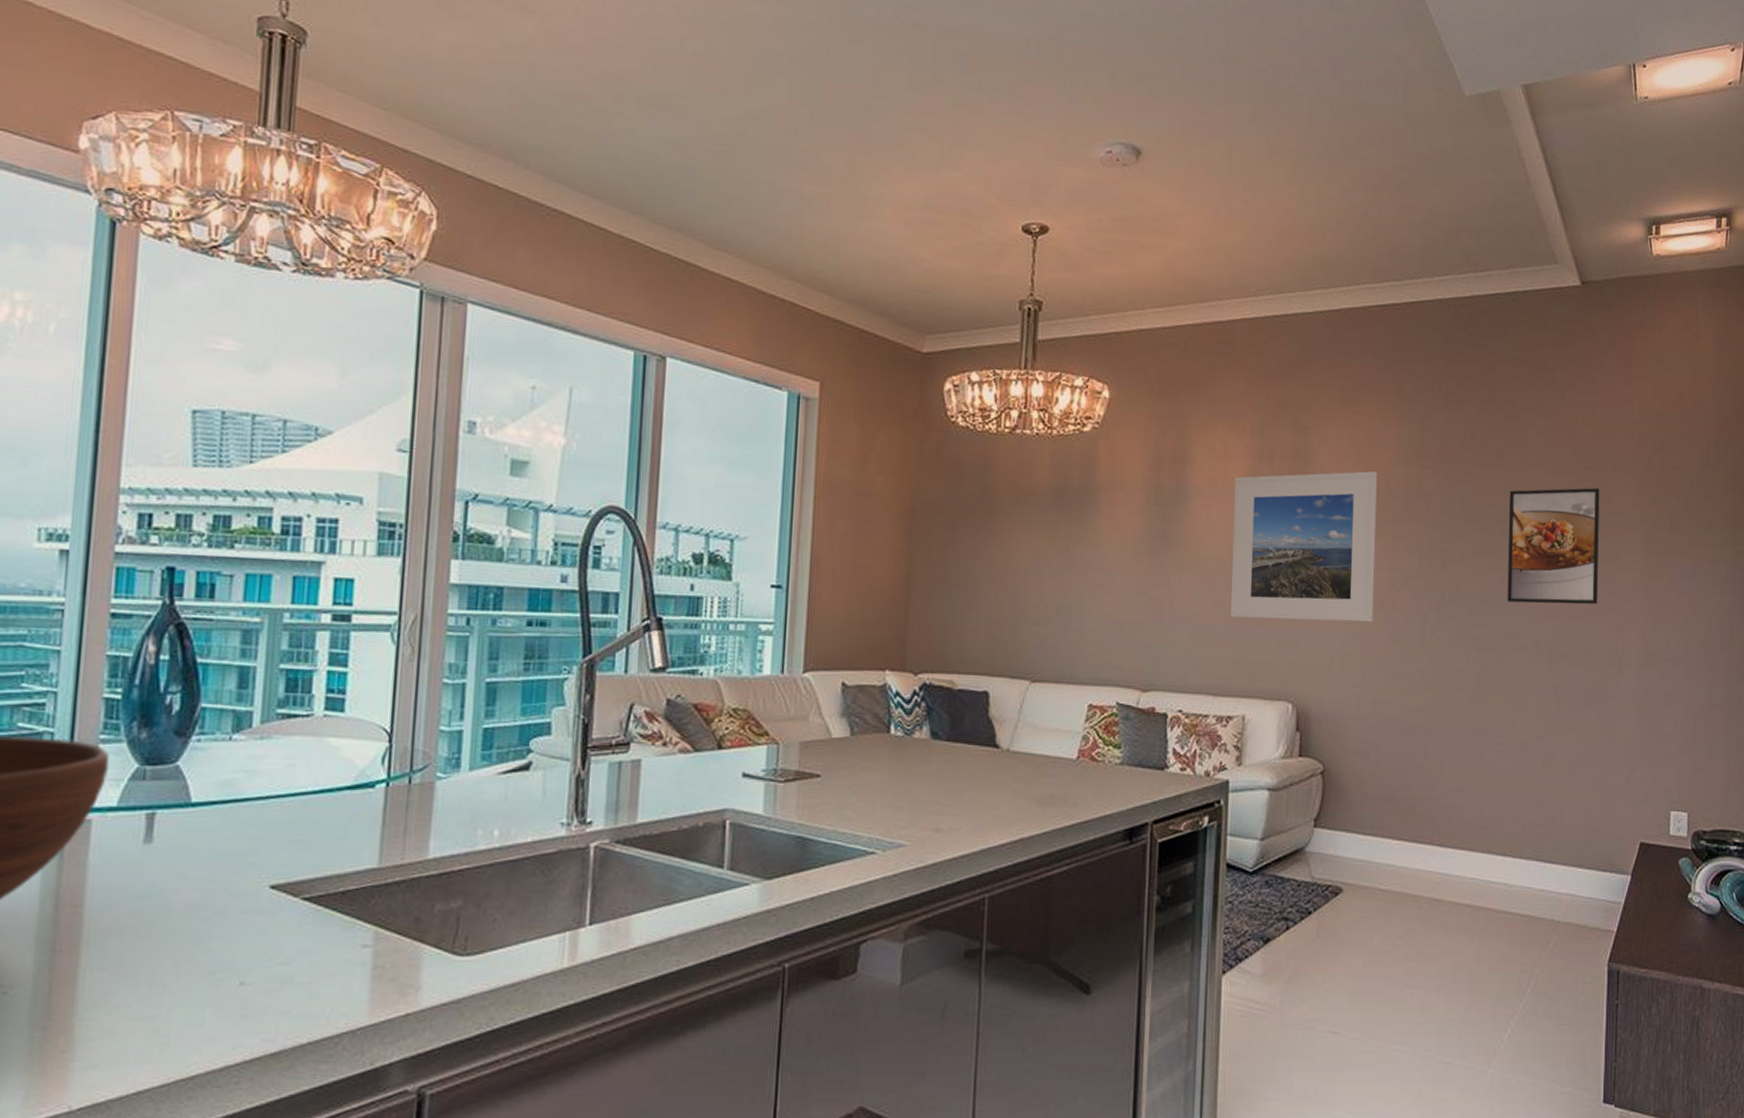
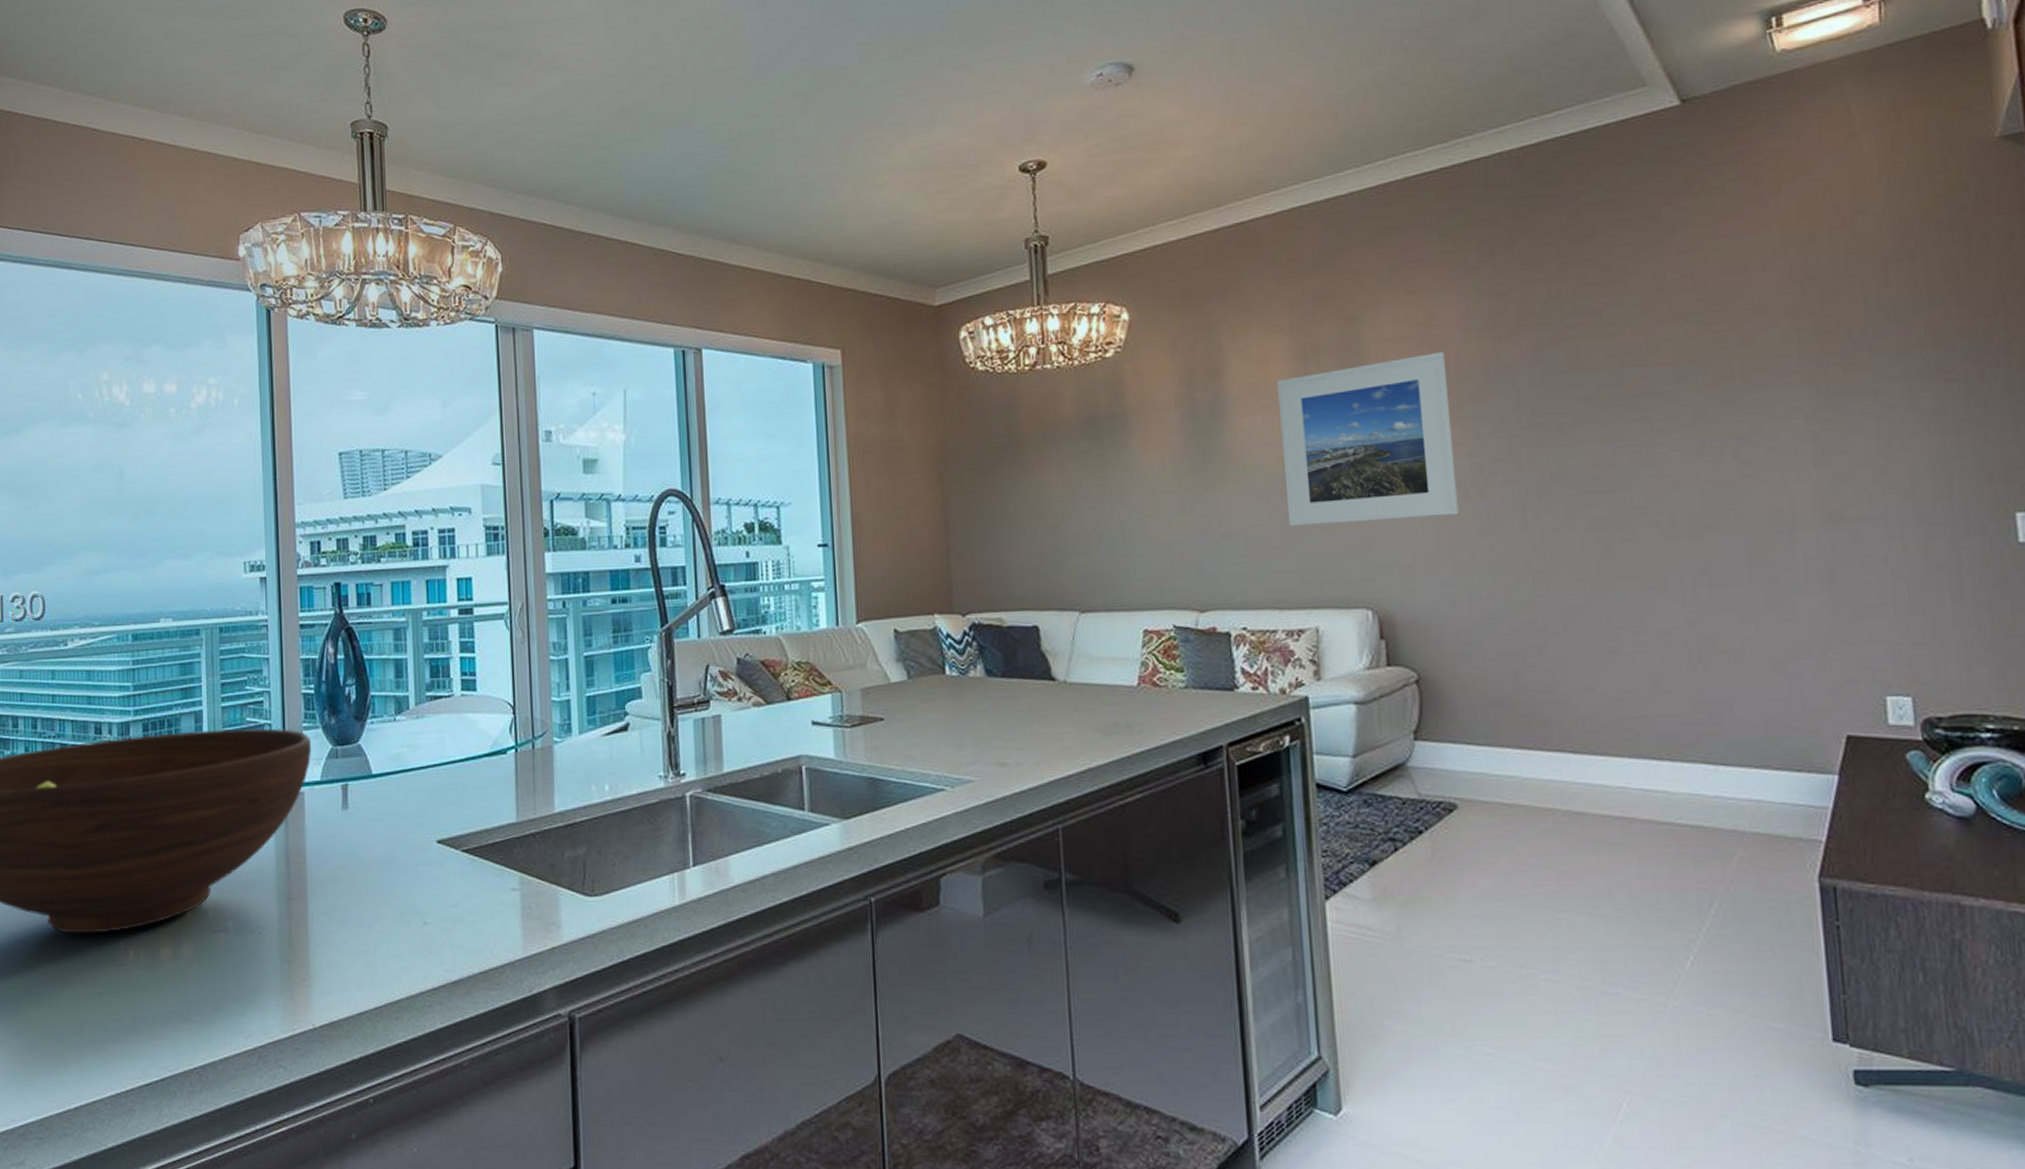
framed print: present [1507,487,1600,605] -> none [1614,331,1751,475]

